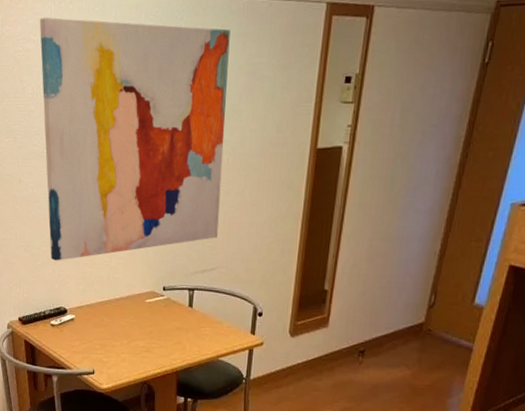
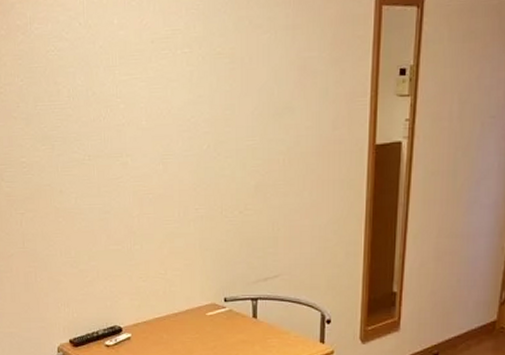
wall art: present [39,17,231,261] -> none [71,13,279,276]

